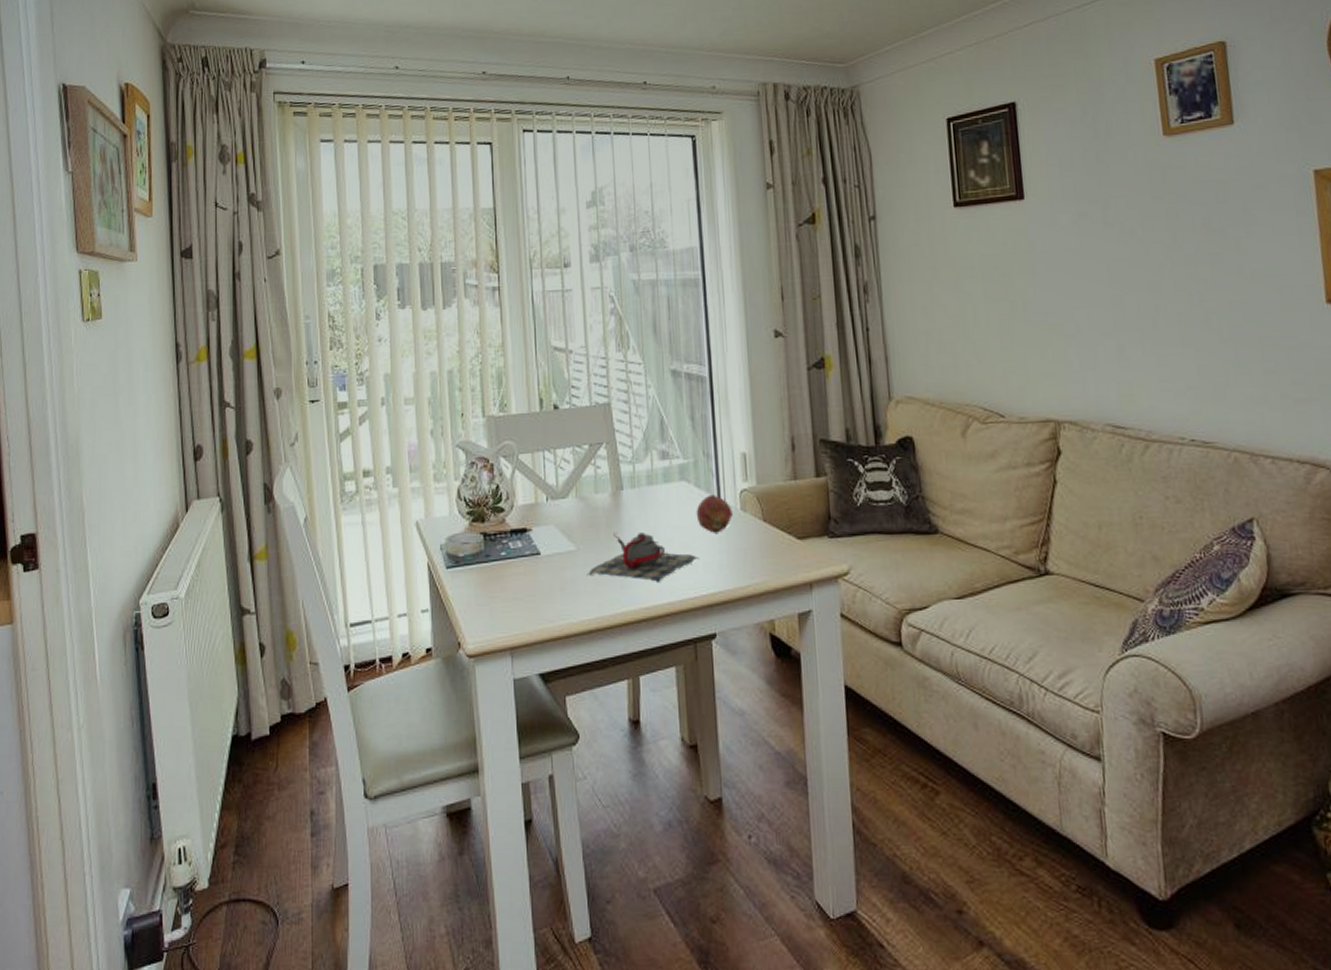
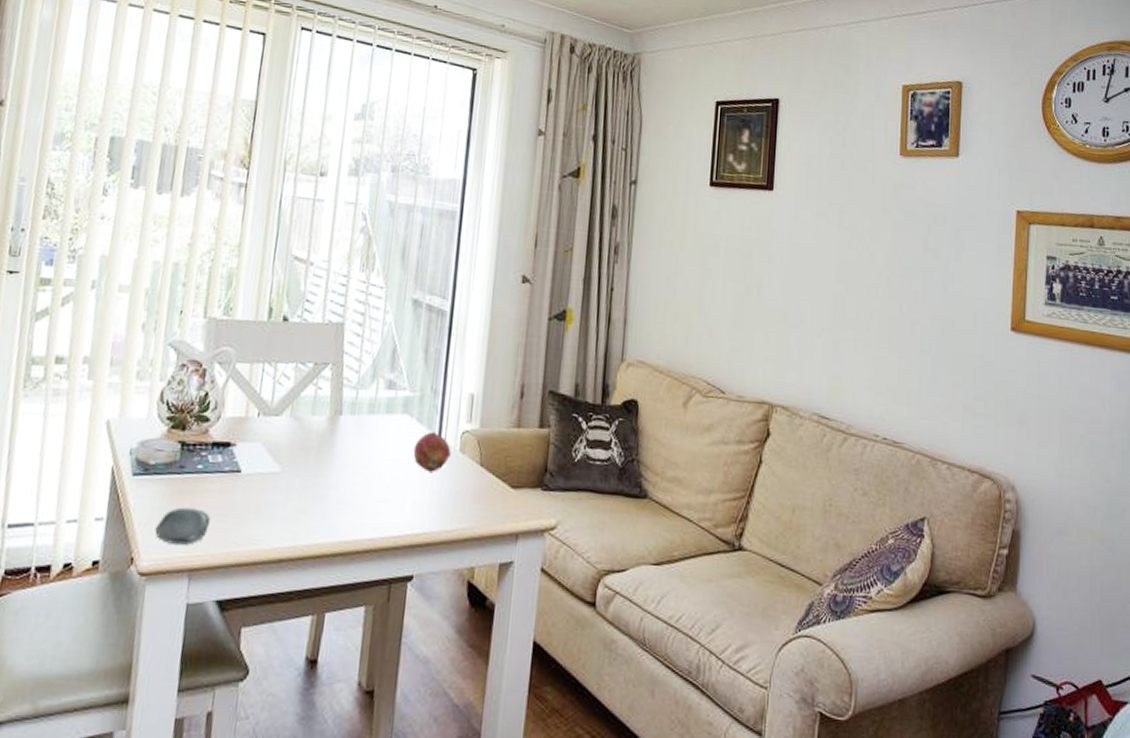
oval tray: none [474,592,520,628] -> present [155,507,210,546]
teapot: present [586,532,700,582] -> none [287,458,410,516]

